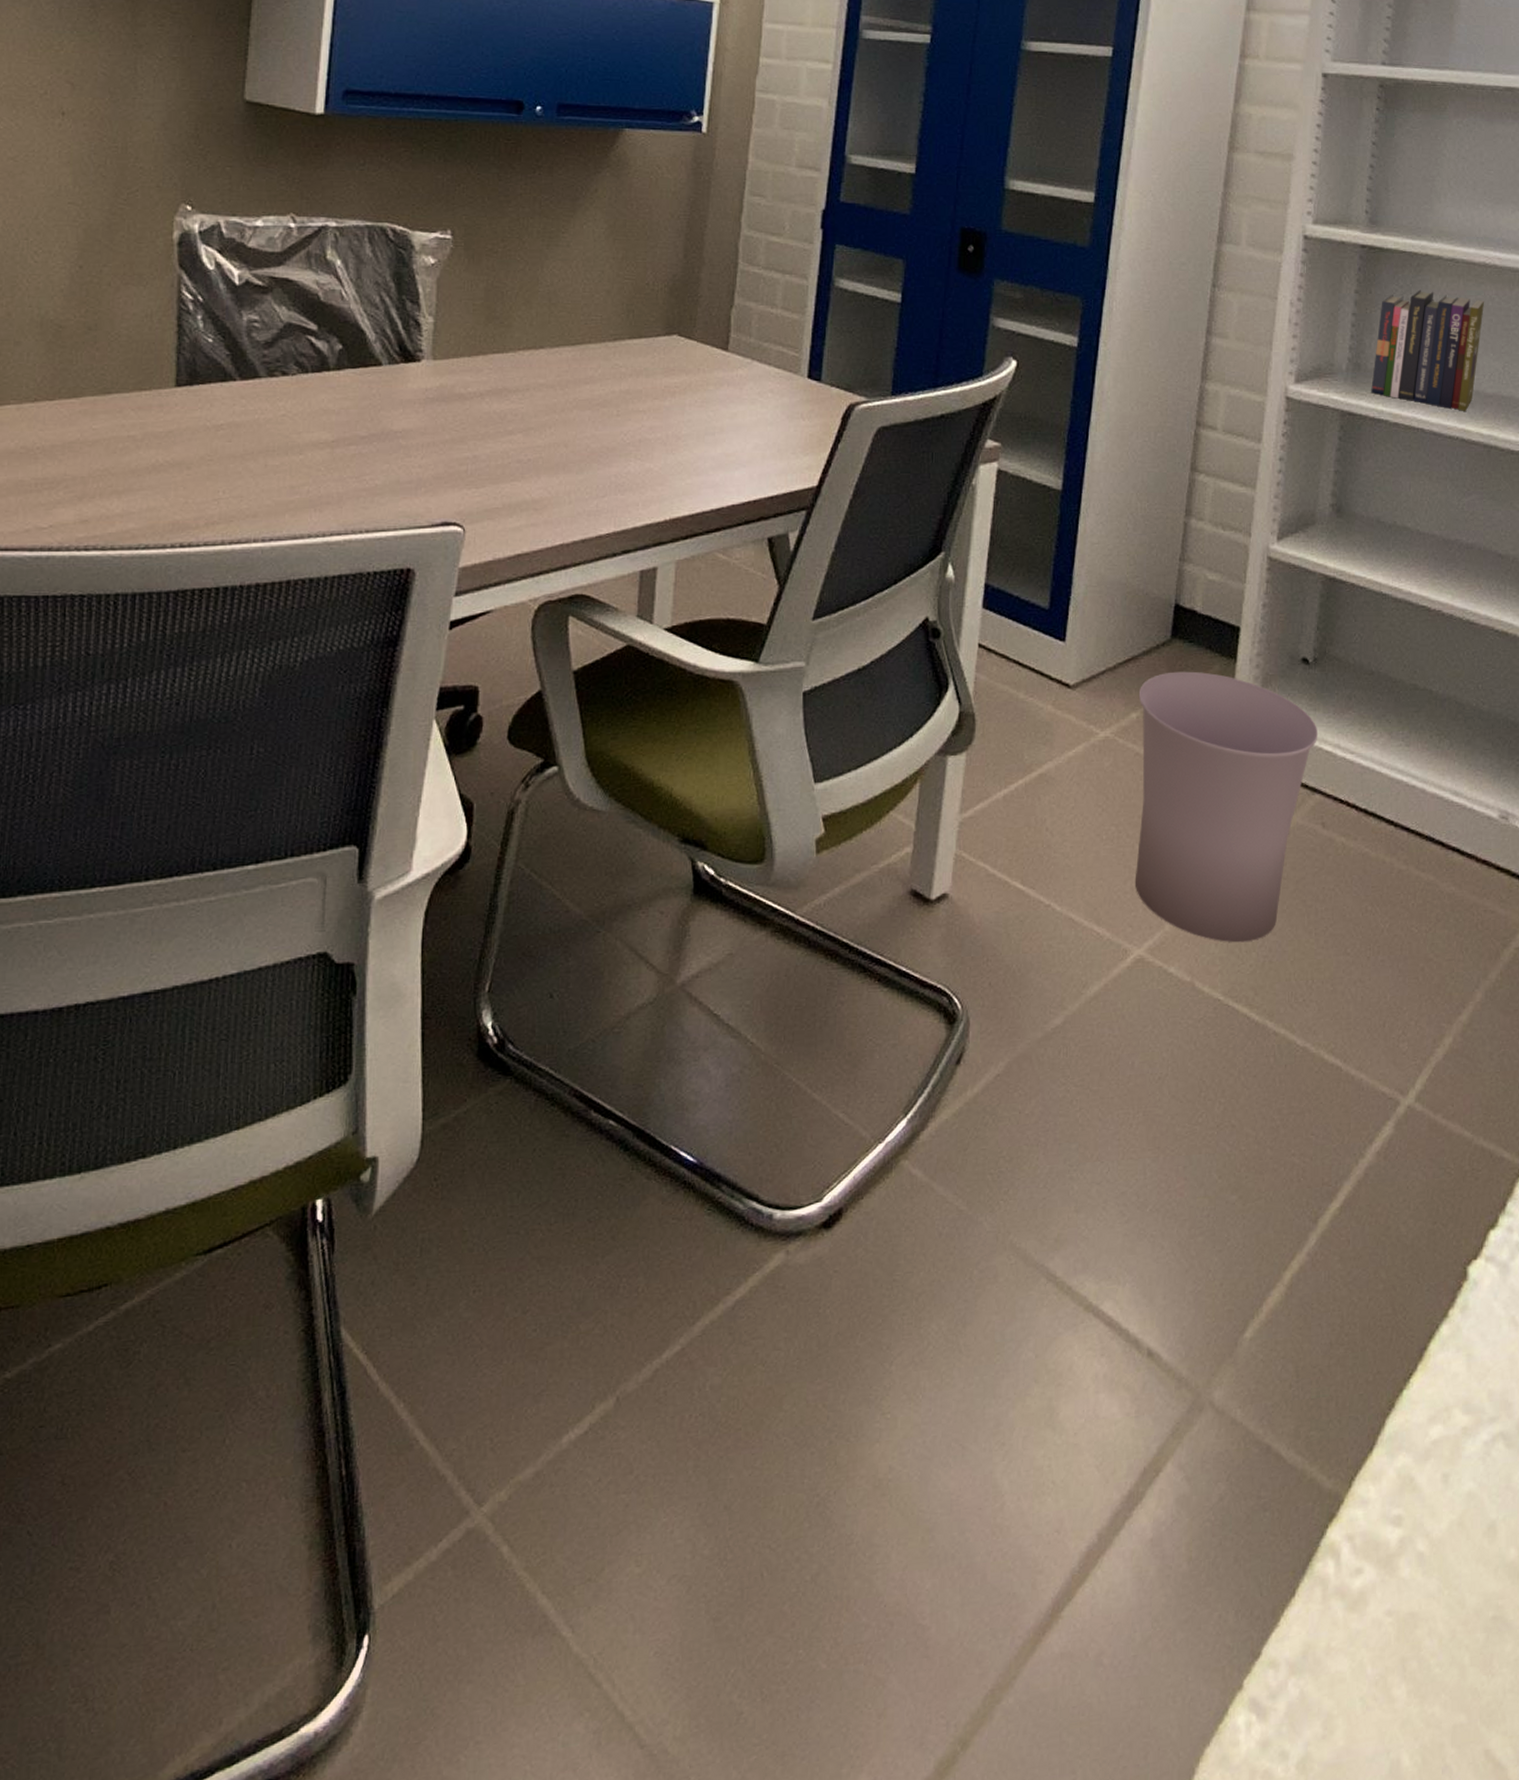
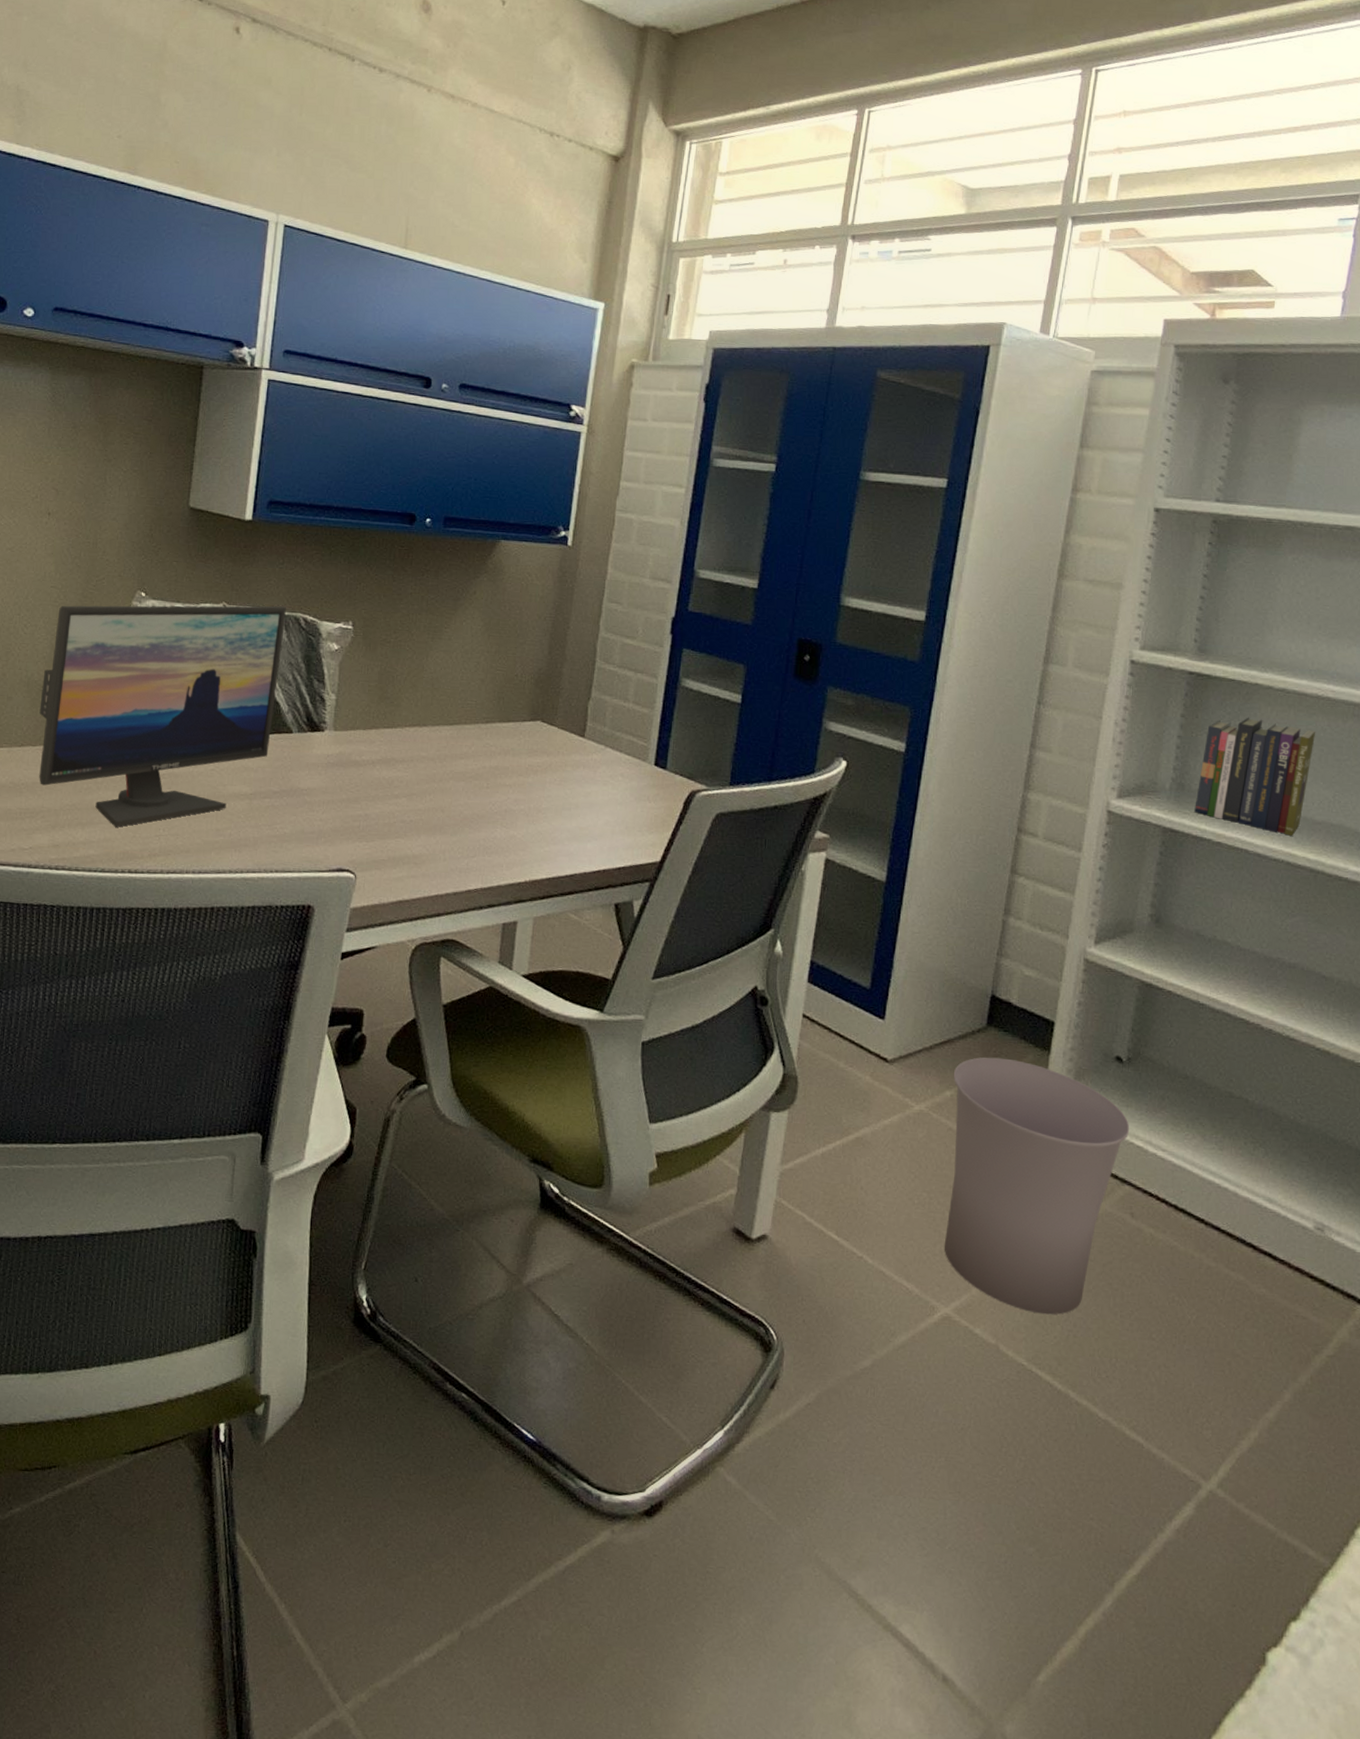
computer monitor: none [57,215,370,493] -> present [39,605,286,827]

